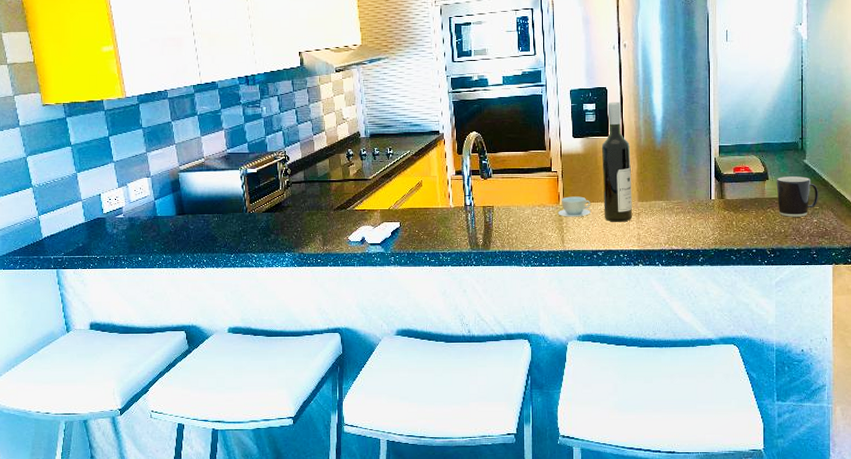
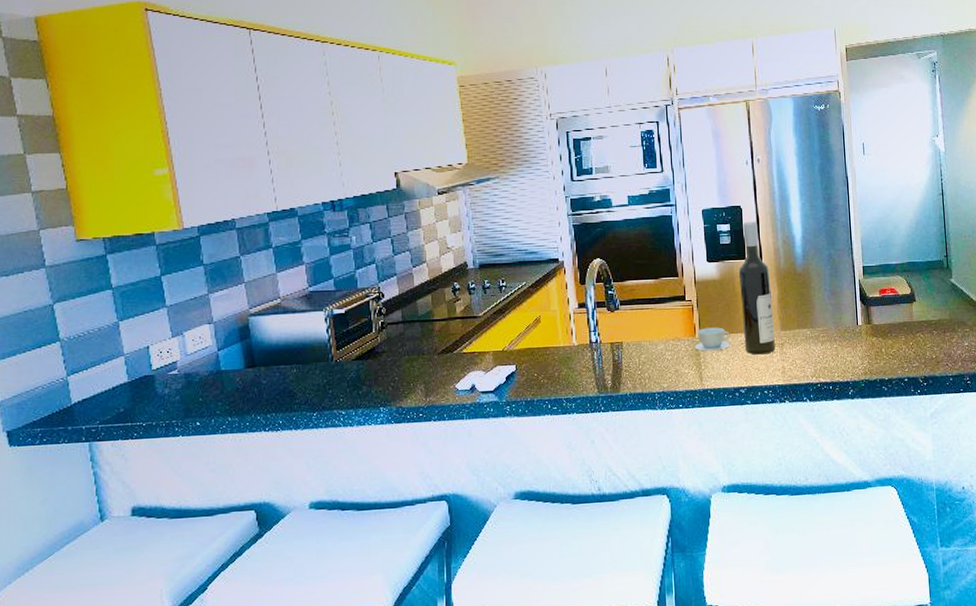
mug: present [776,176,819,217] -> none [924,297,968,341]

